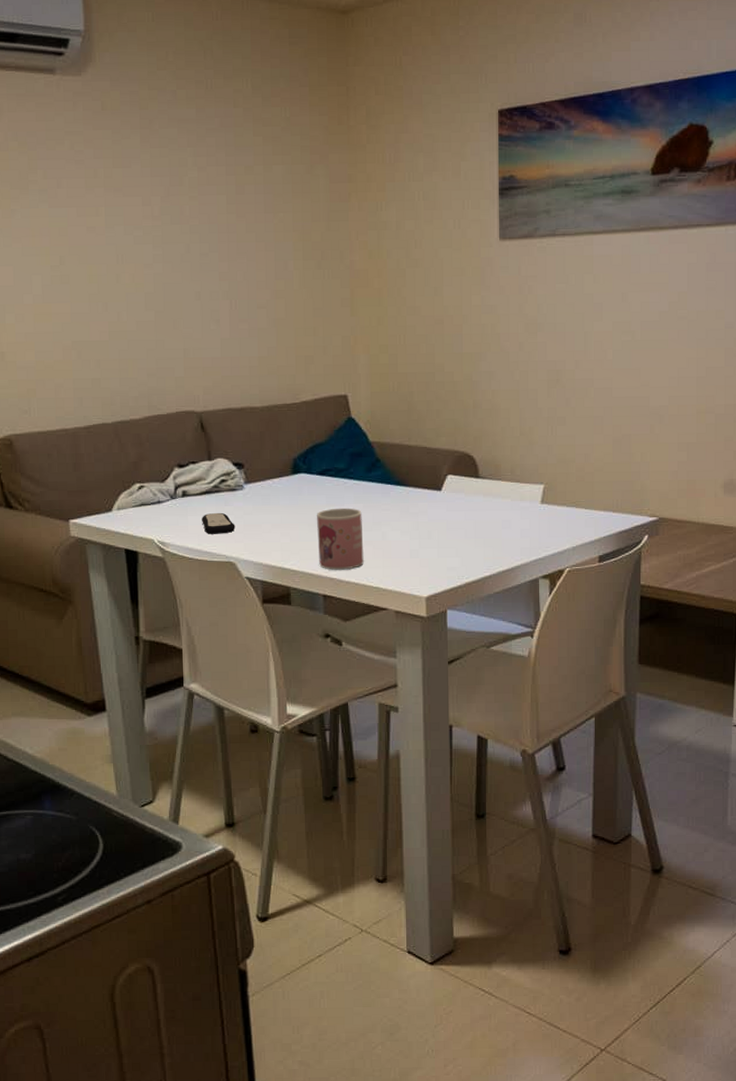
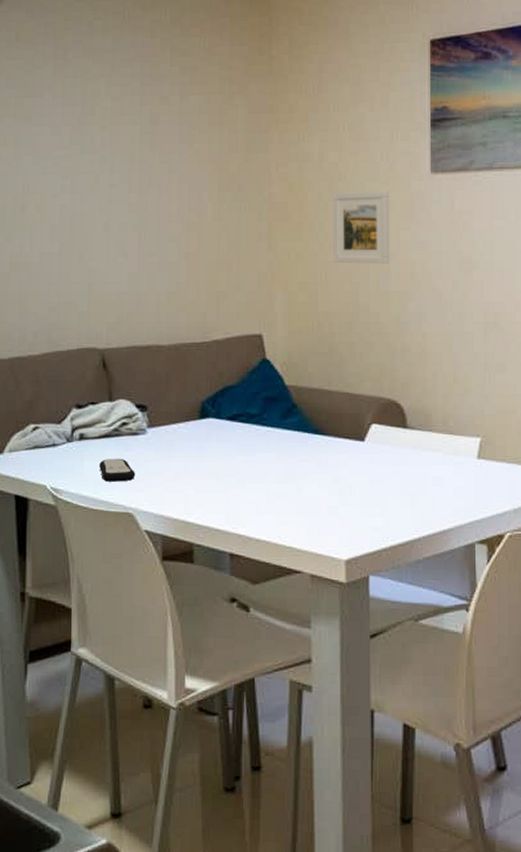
mug: present [317,508,364,570] -> none [225,457,276,526]
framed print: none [410,258,463,327] -> present [334,191,390,264]

